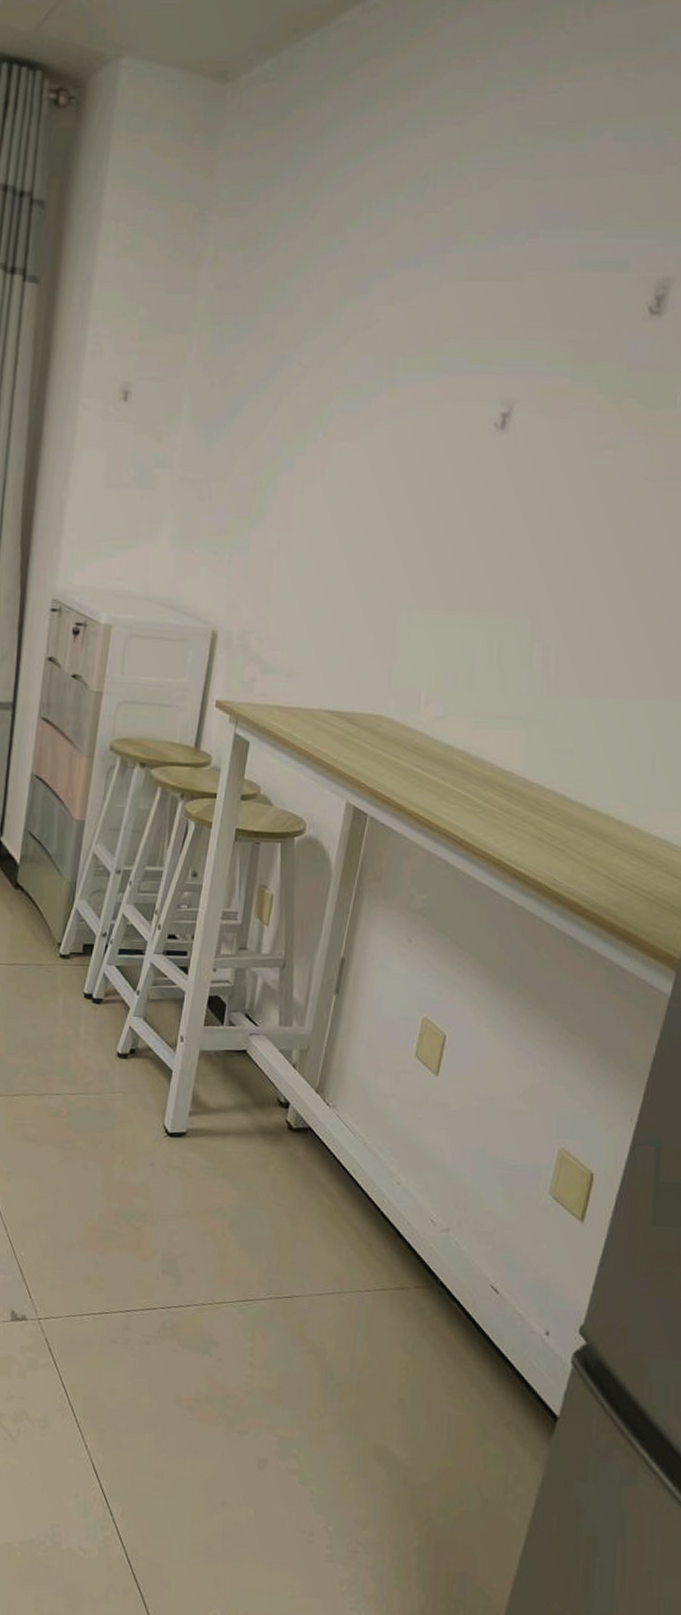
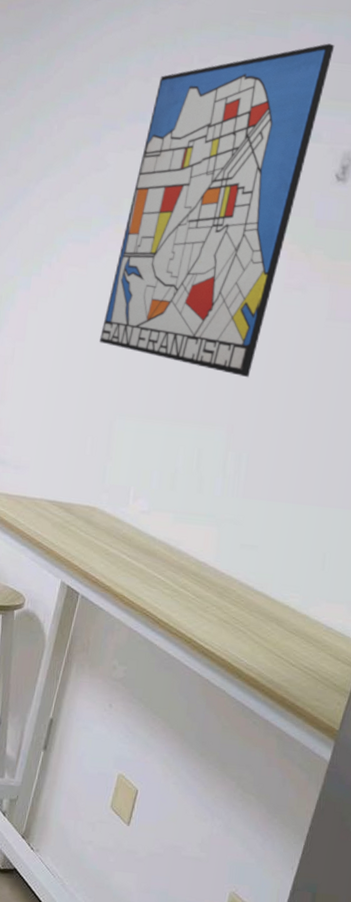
wall art: none [377,152,641,555] -> present [99,43,335,378]

